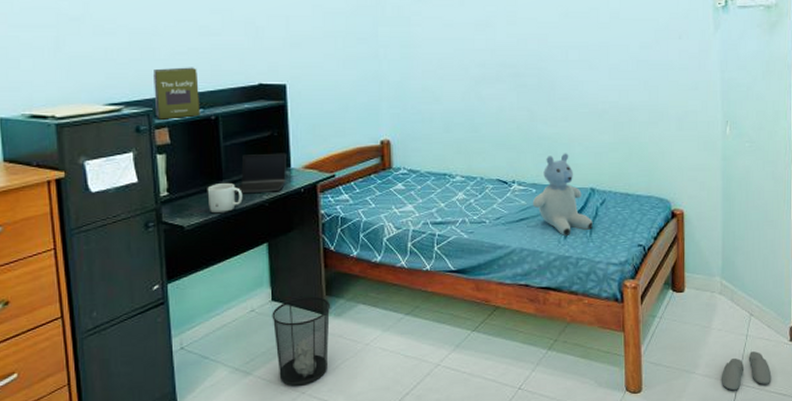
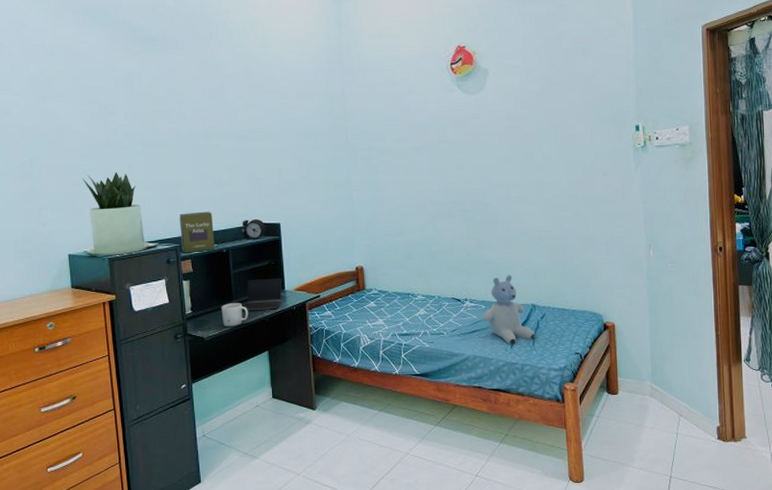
planter: none [20,12,113,122] -> present [82,171,150,257]
alarm clock: none [236,78,268,104] -> present [242,219,266,239]
waste bin: present [272,296,330,386] -> none [272,394,319,469]
slippers: present [722,351,772,391] -> none [656,448,702,483]

